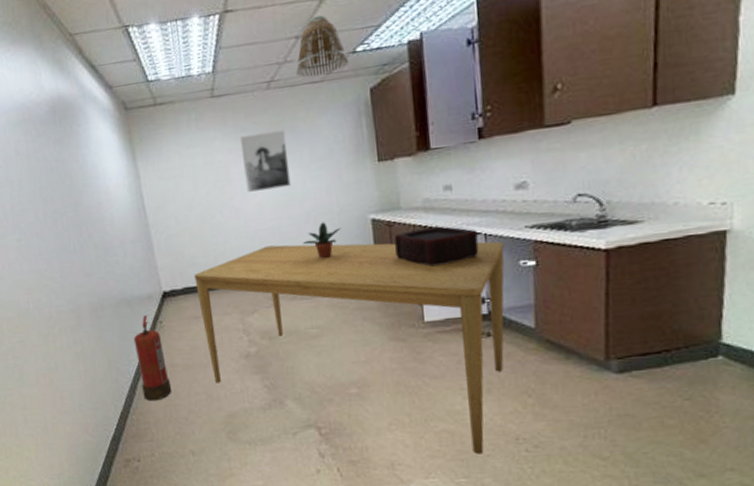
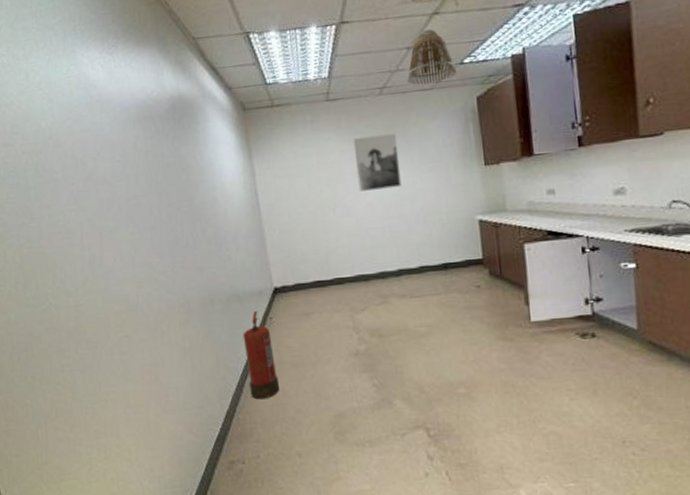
dining table: present [194,241,505,455] -> none [306,243,609,458]
potted plant: present [303,222,342,259] -> none [413,222,450,258]
decorative container: present [394,226,479,267] -> none [501,228,582,268]

